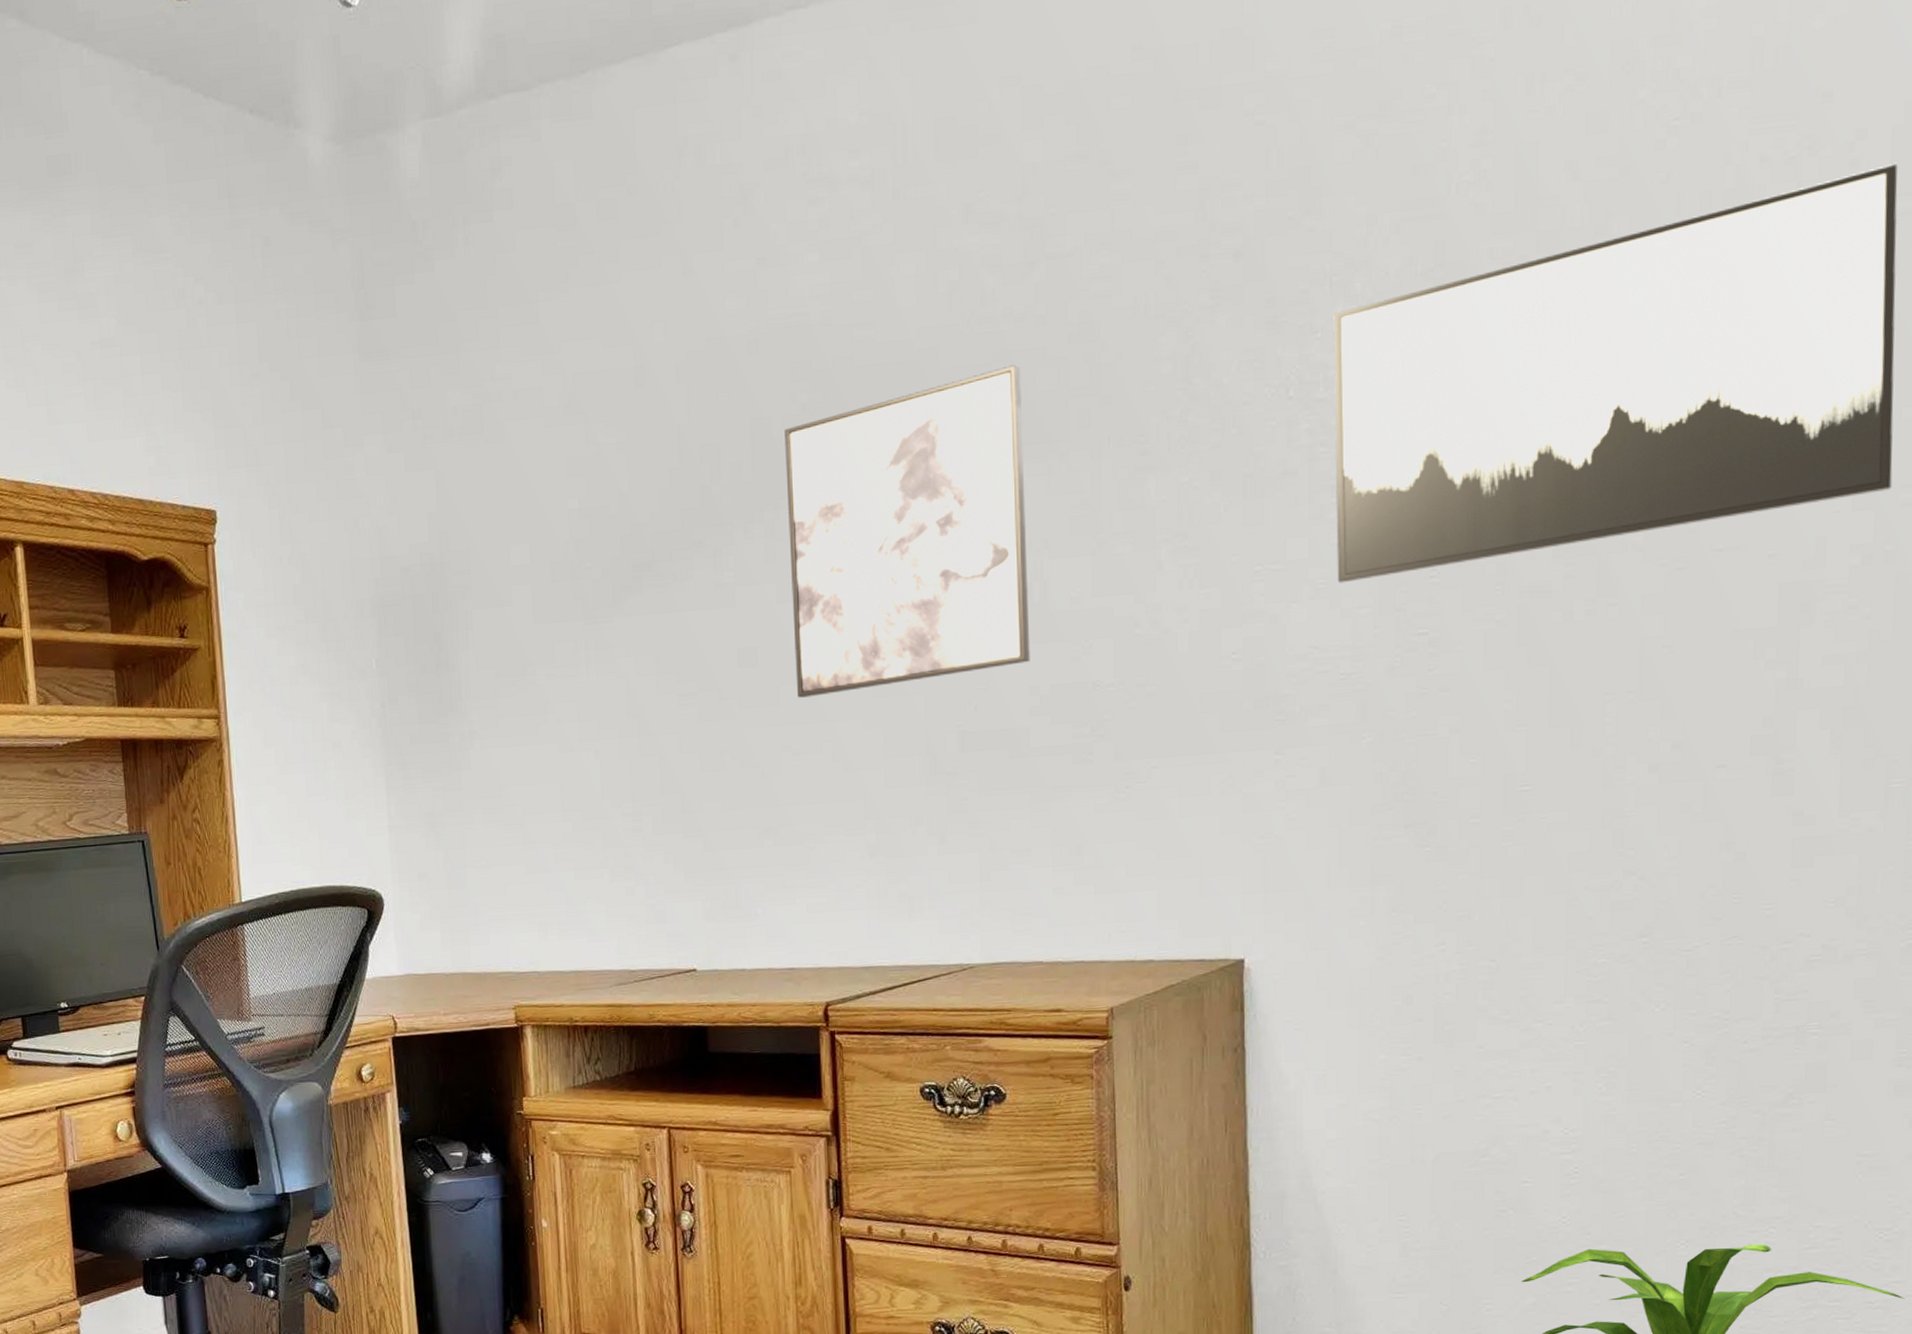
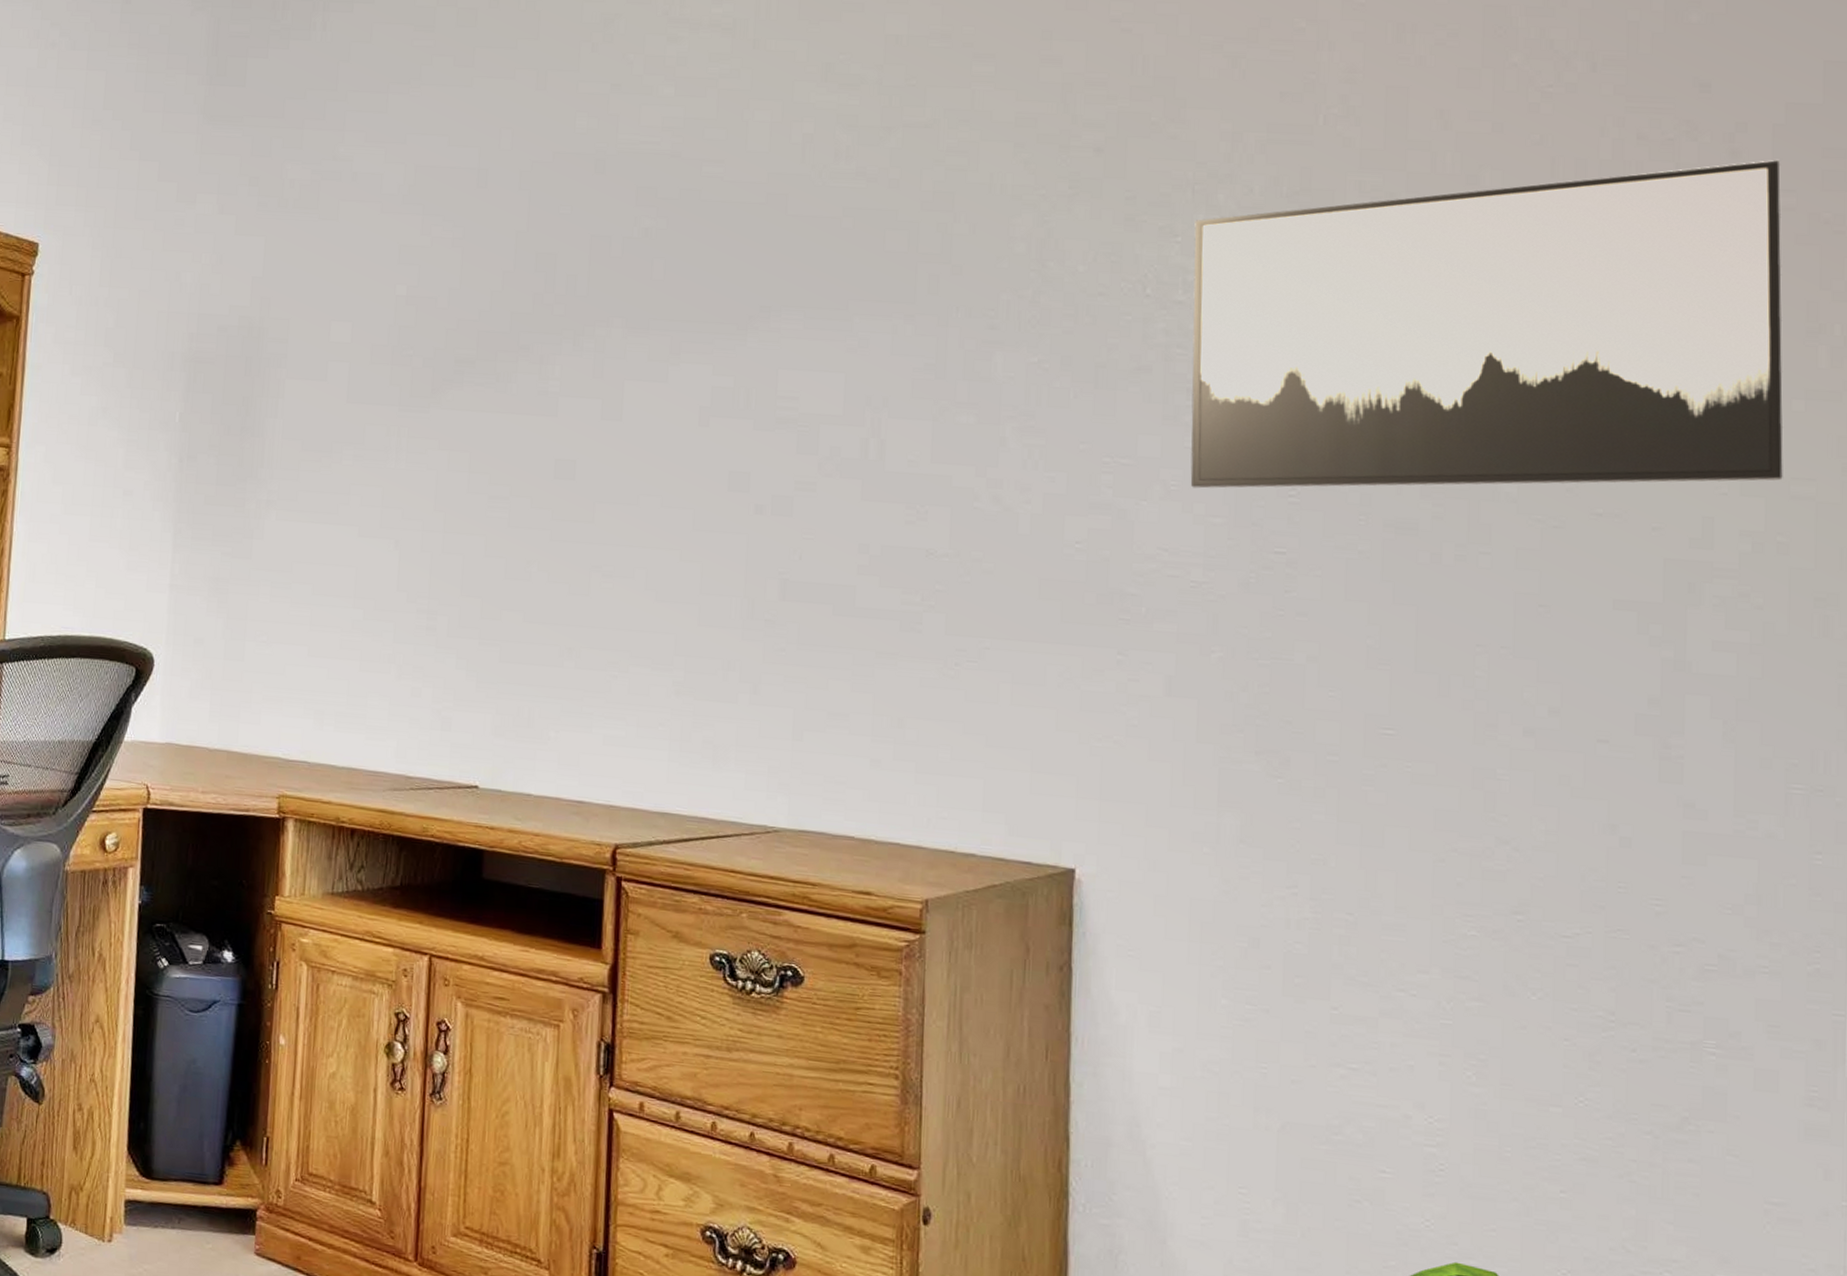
wall art: present [785,365,1030,698] -> none [613,222,871,520]

